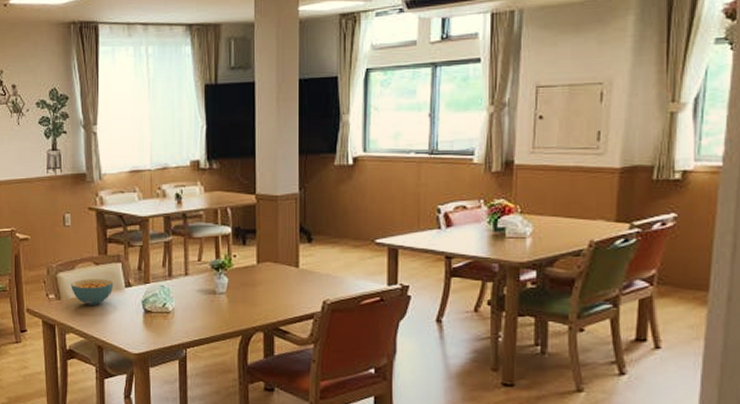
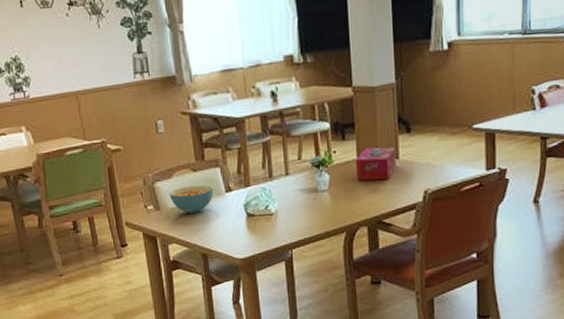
tissue box: none [254,254,295,288] -> present [355,146,396,180]

